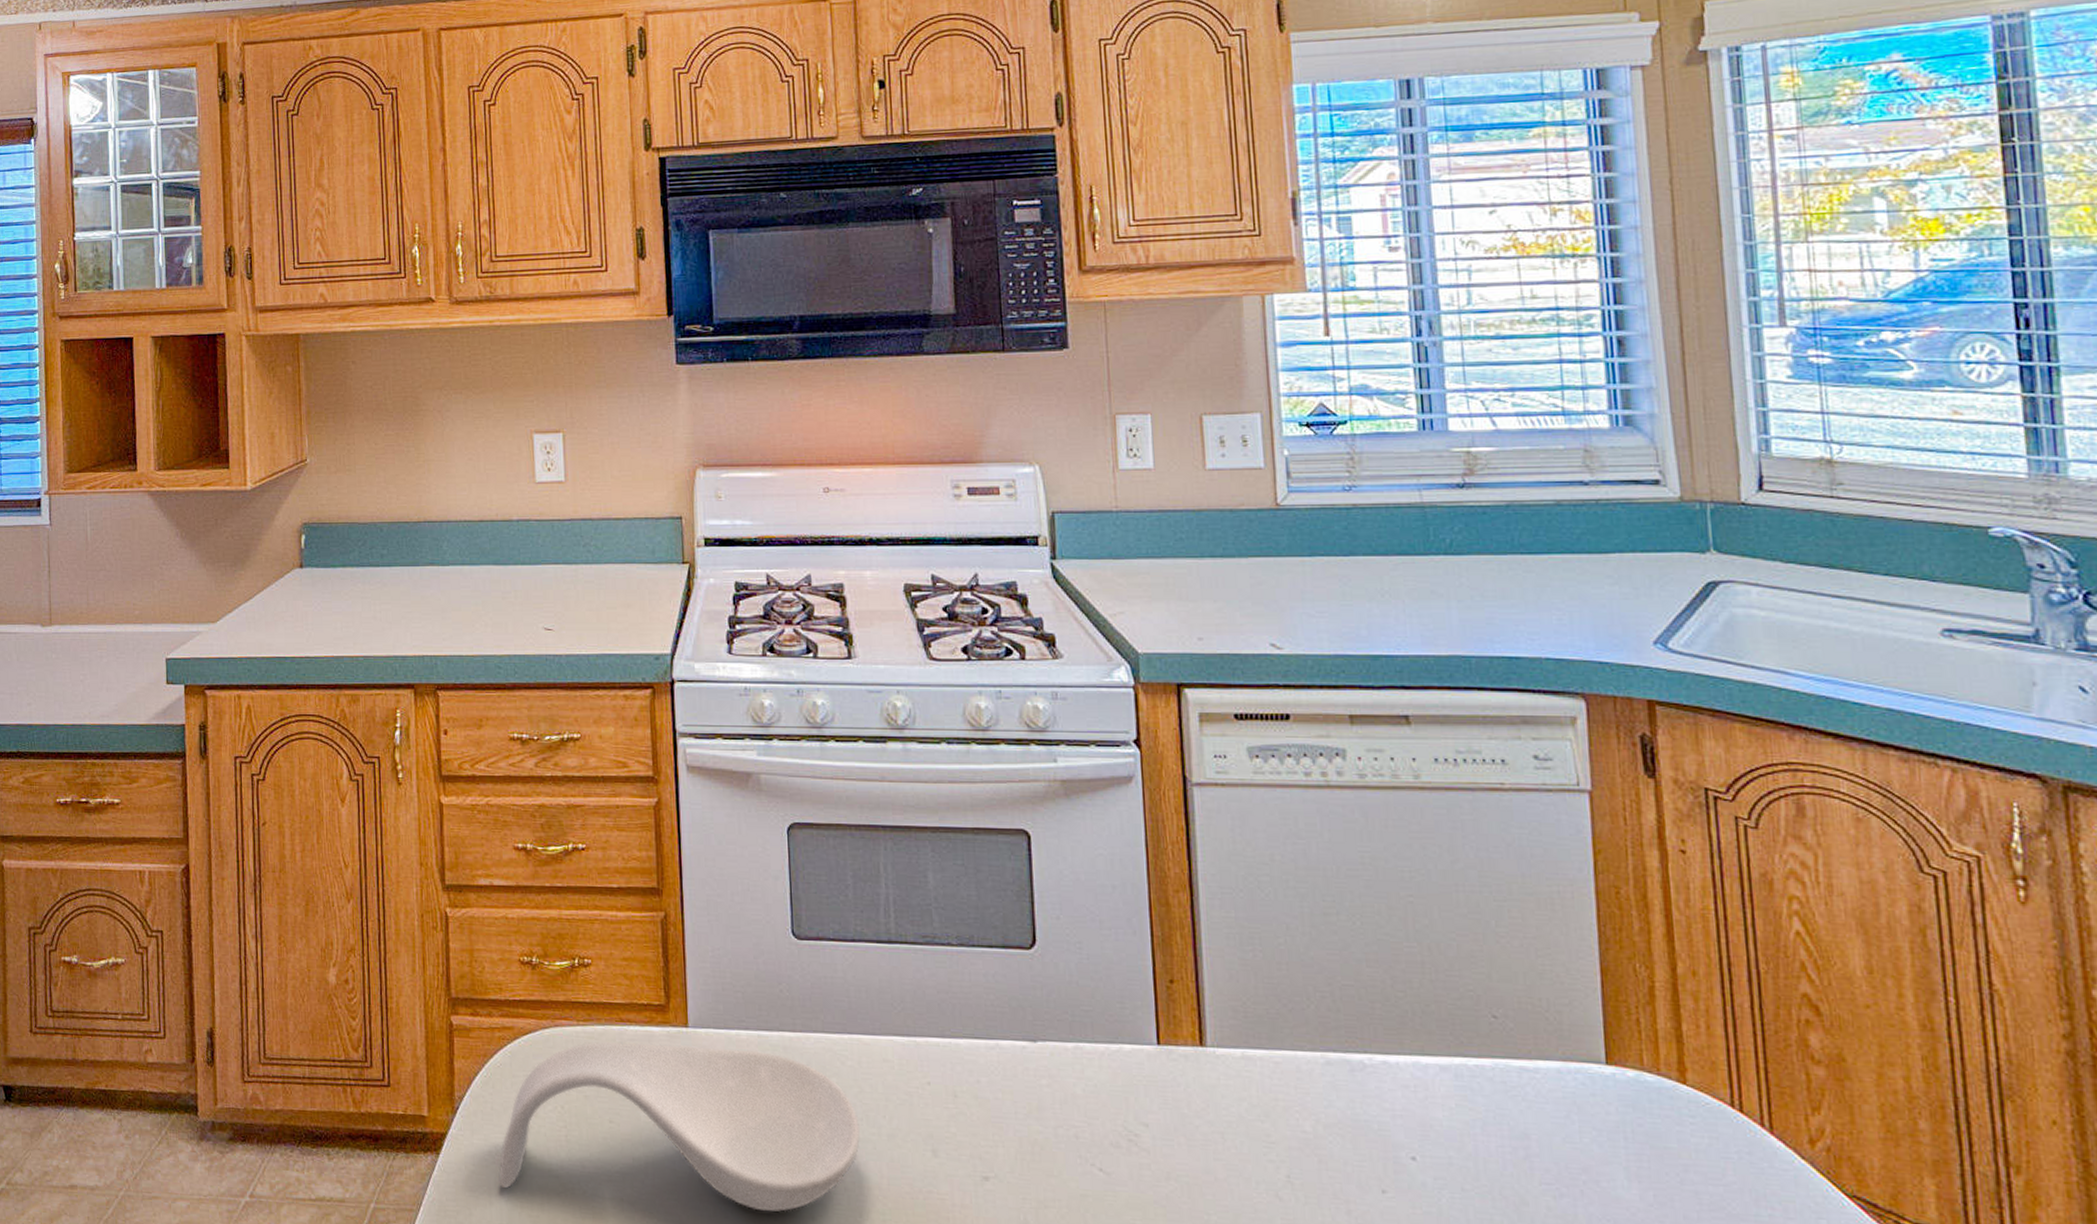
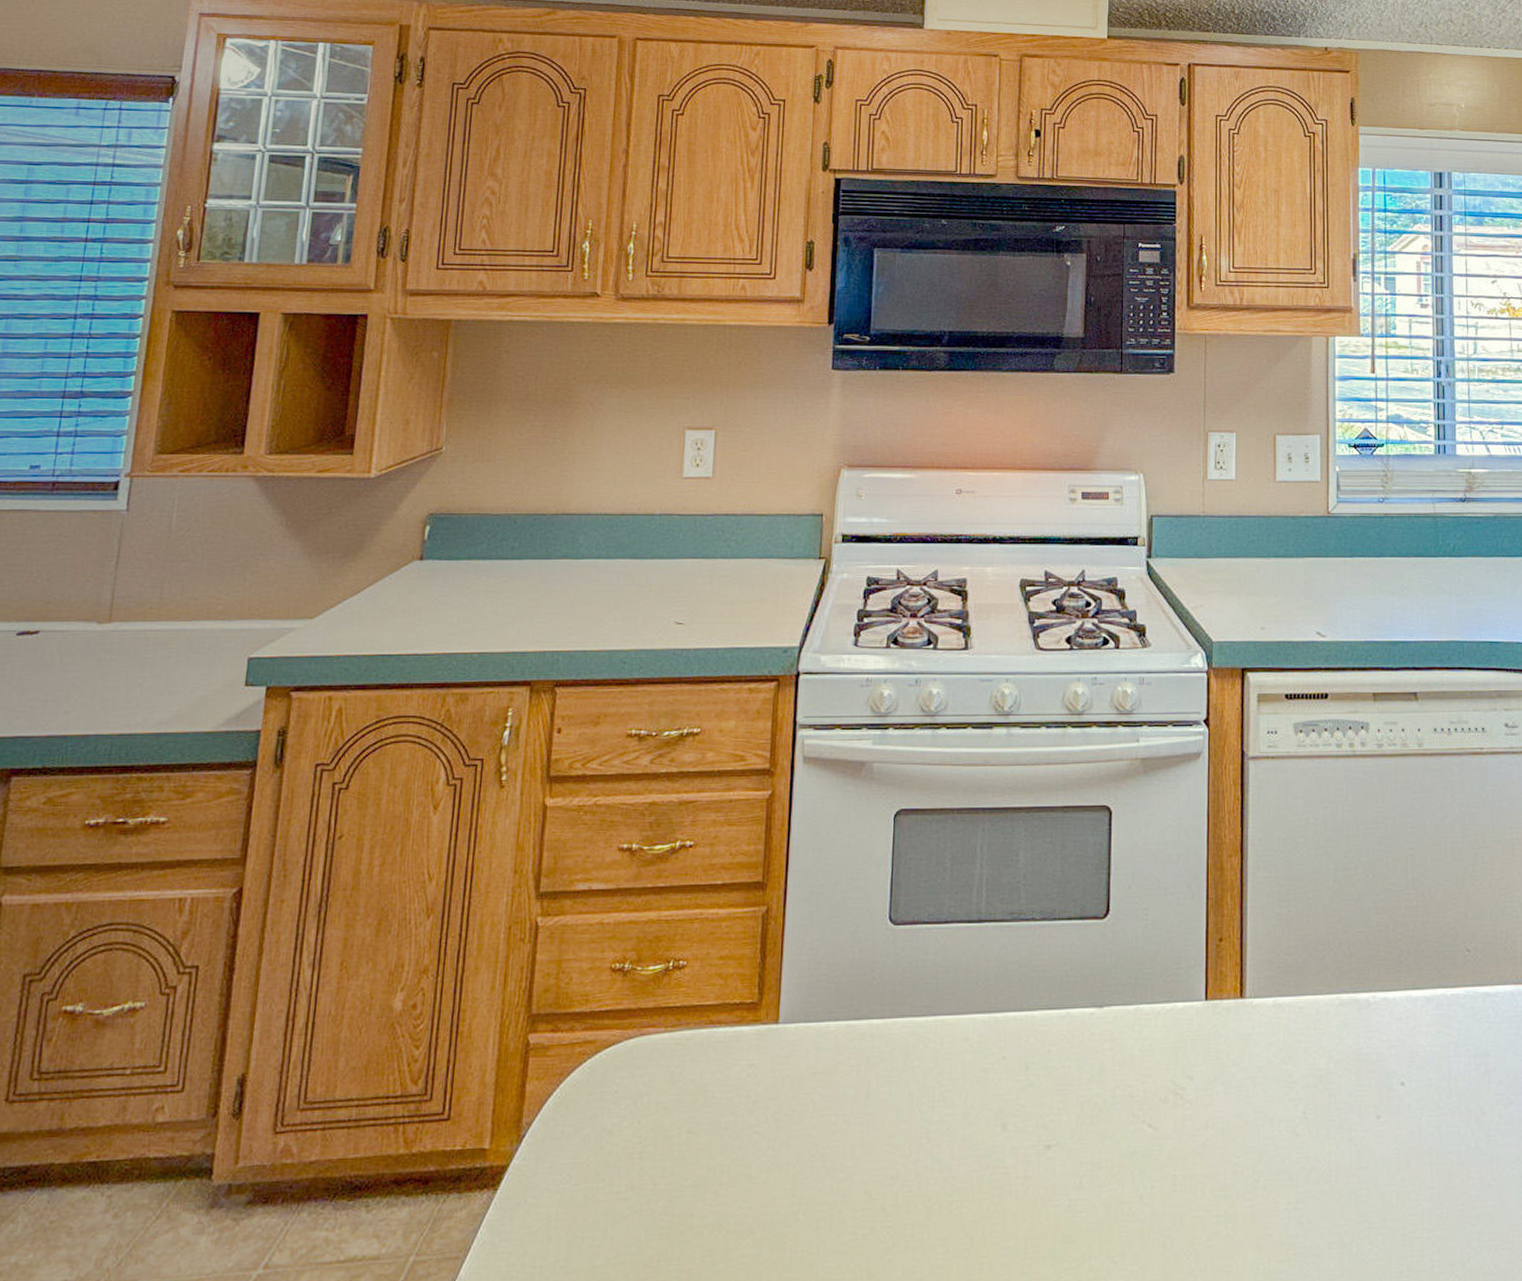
spoon rest: present [498,1041,861,1212] -> none [560,1041,937,1220]

